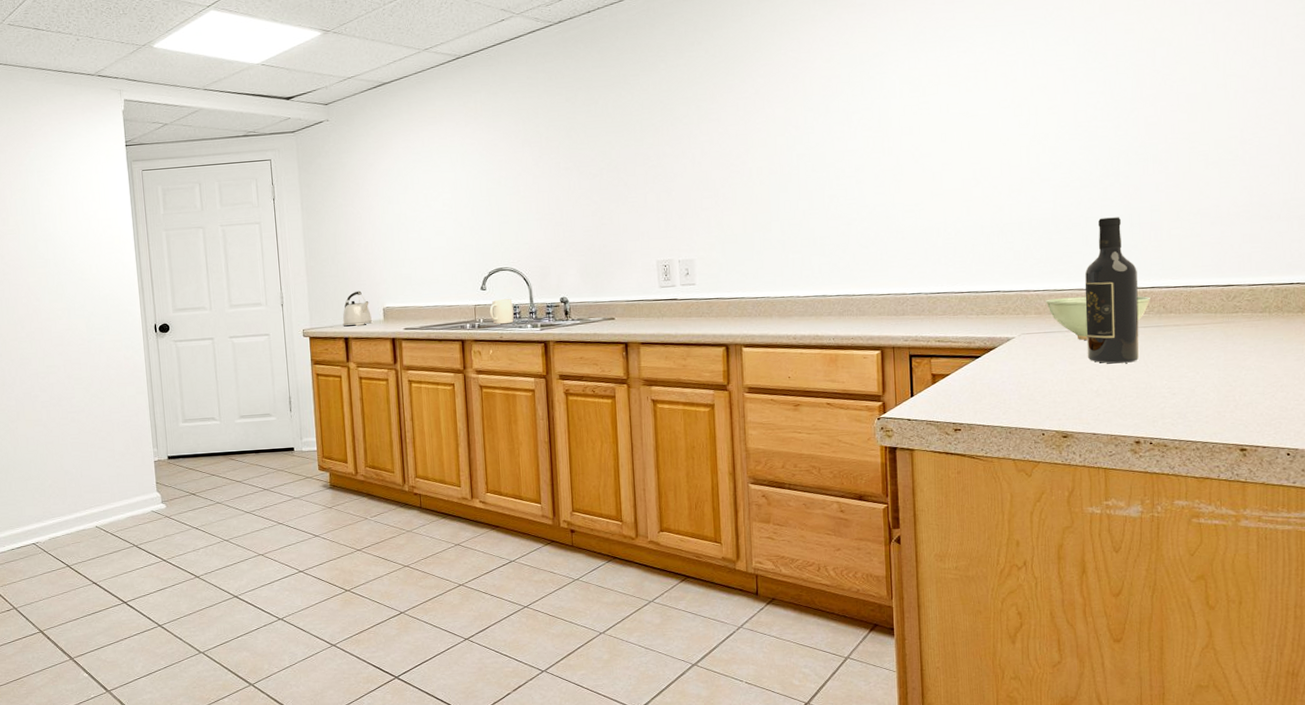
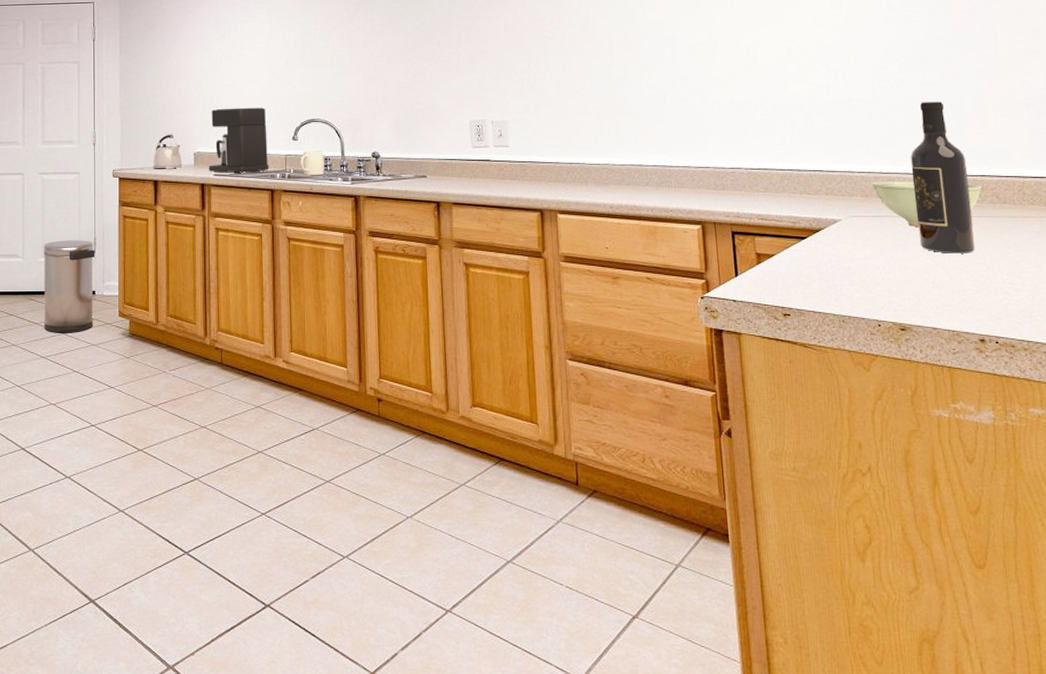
pedal bin: none [239,399,295,490] -> present [43,240,96,333]
coffee maker: none [398,259,459,326] -> present [208,107,269,174]

